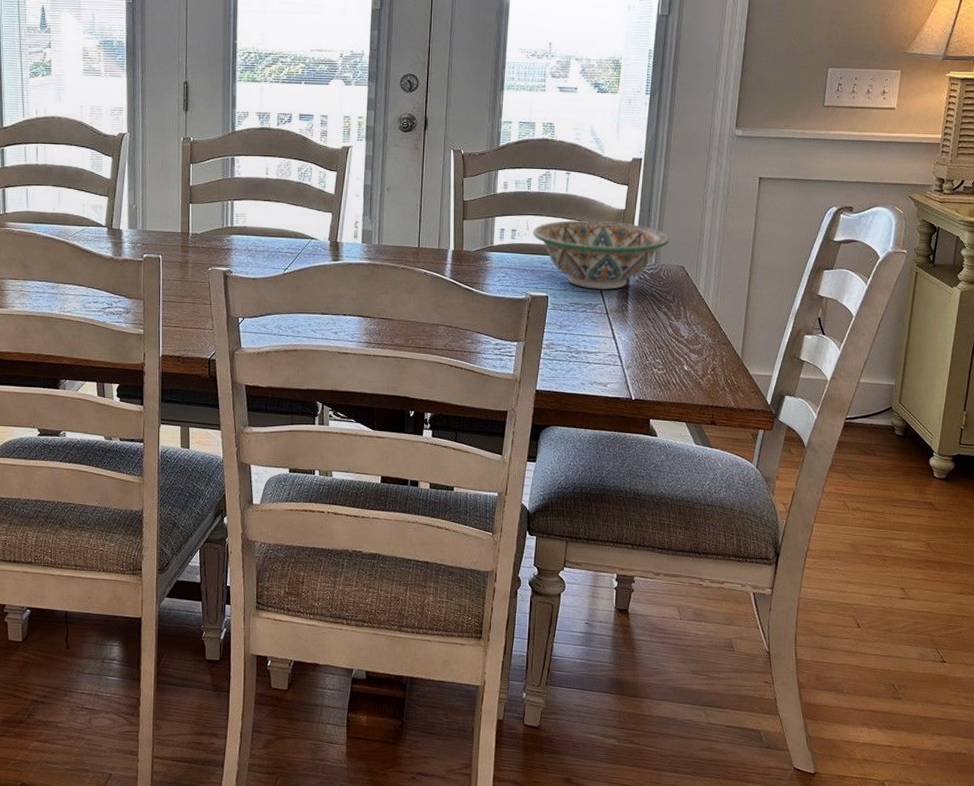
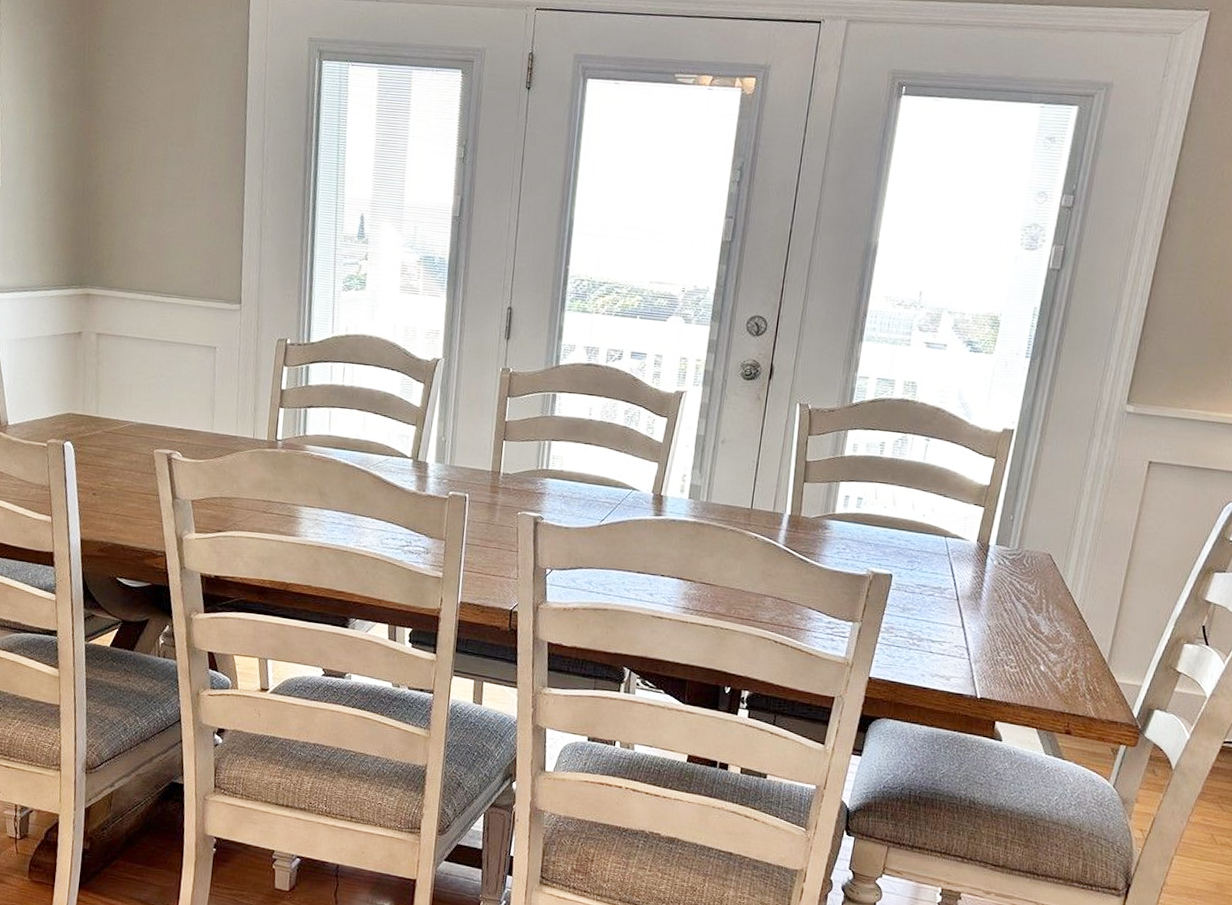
decorative bowl: present [533,220,669,290] -> none [881,492,1037,574]

